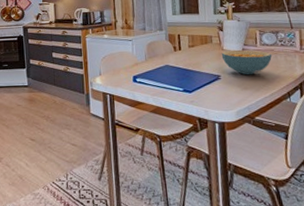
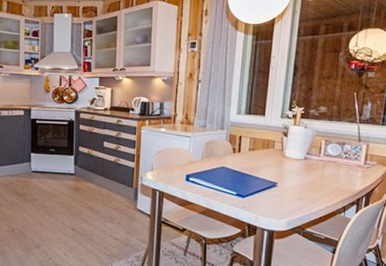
cereal bowl: present [221,50,272,75] -> none [281,158,334,186]

